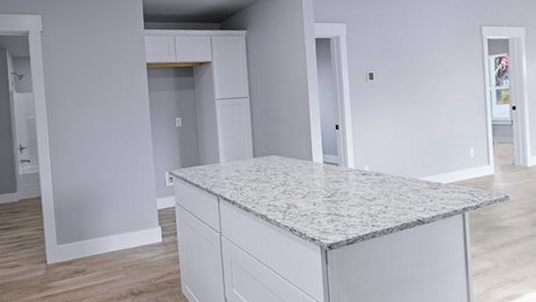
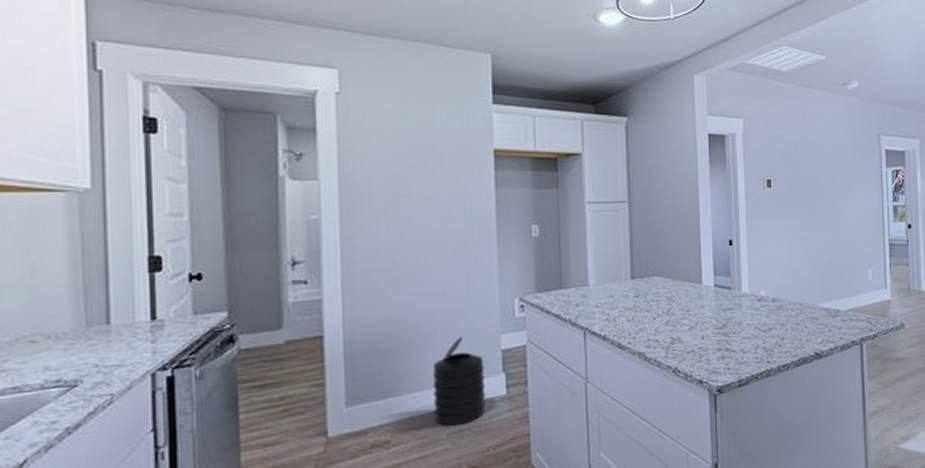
trash can: none [111,199,148,262] -> present [432,336,486,426]

